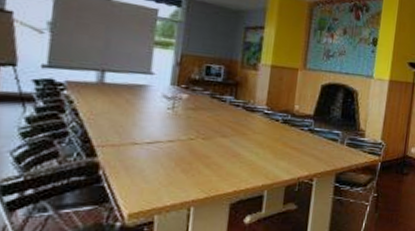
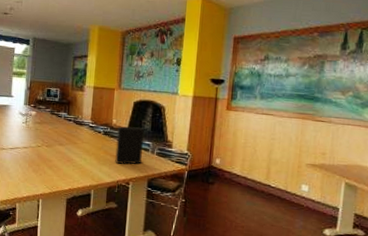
binder: none [296,113,333,158] -> present [115,126,144,165]

